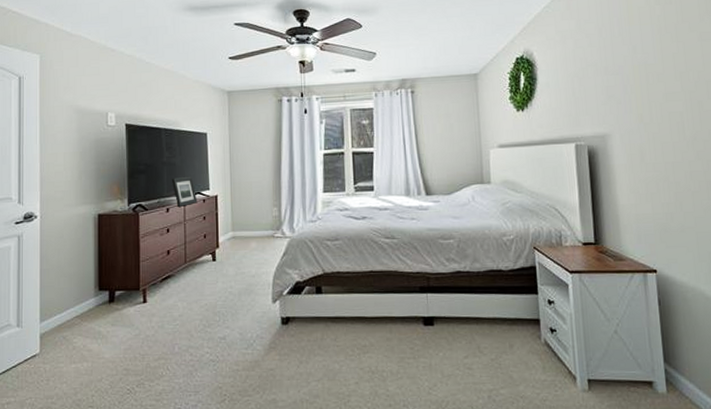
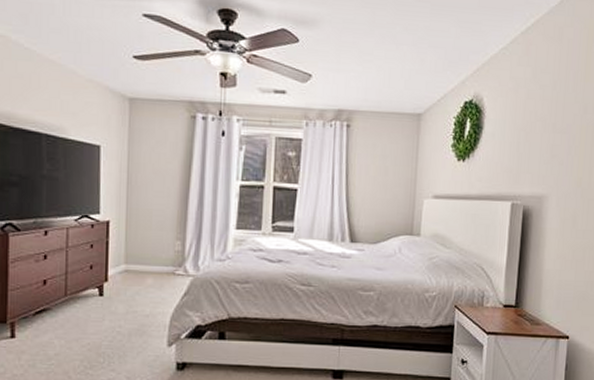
picture frame: present [171,177,198,207] -> none [52,195,84,230]

